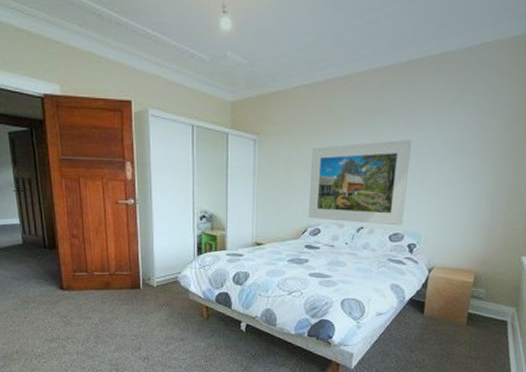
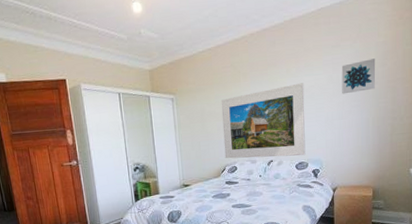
wall art: none [455,121,501,159] -> present [341,58,376,94]

